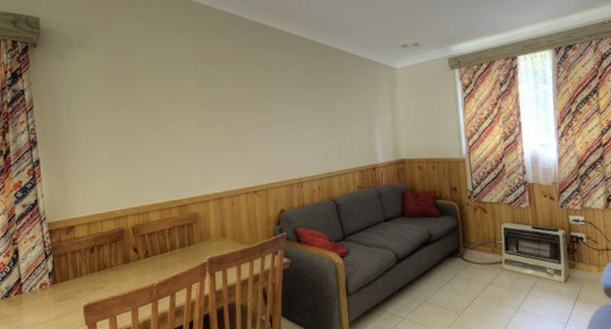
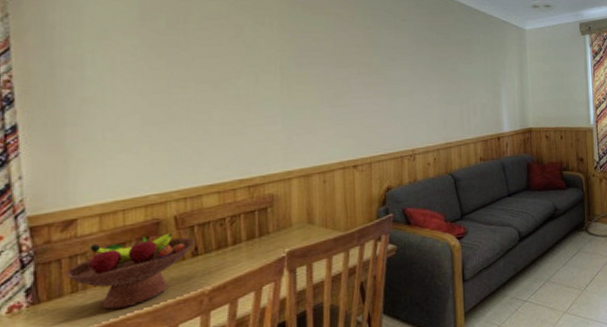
fruit bowl: none [69,239,147,292] -> present [64,233,197,310]

